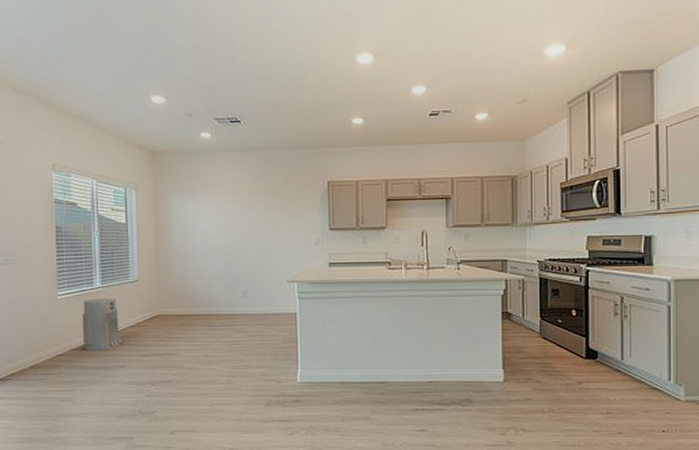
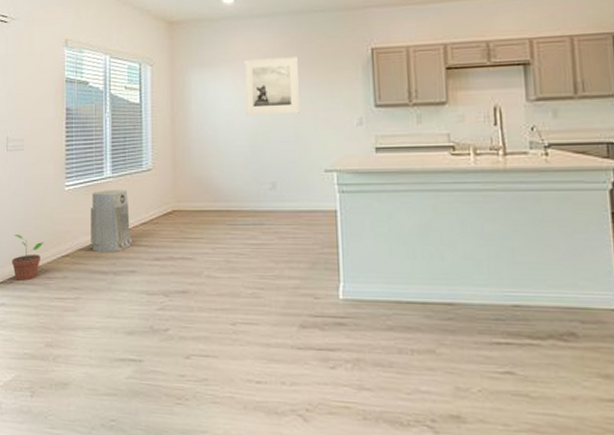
potted plant: none [9,338,39,377] -> present [12,235,44,281]
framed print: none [220,186,268,236] -> present [244,56,301,116]

